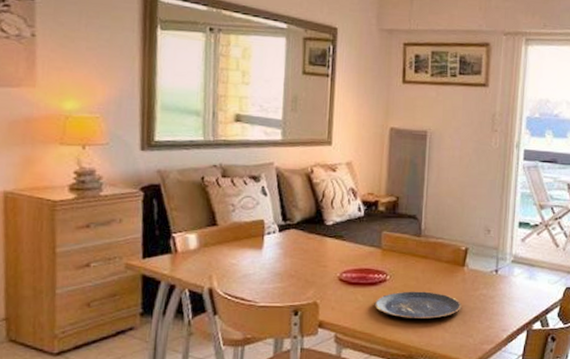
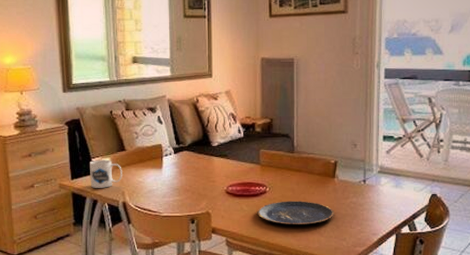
mug: none [167,235,211,270] -> present [90,159,122,188]

